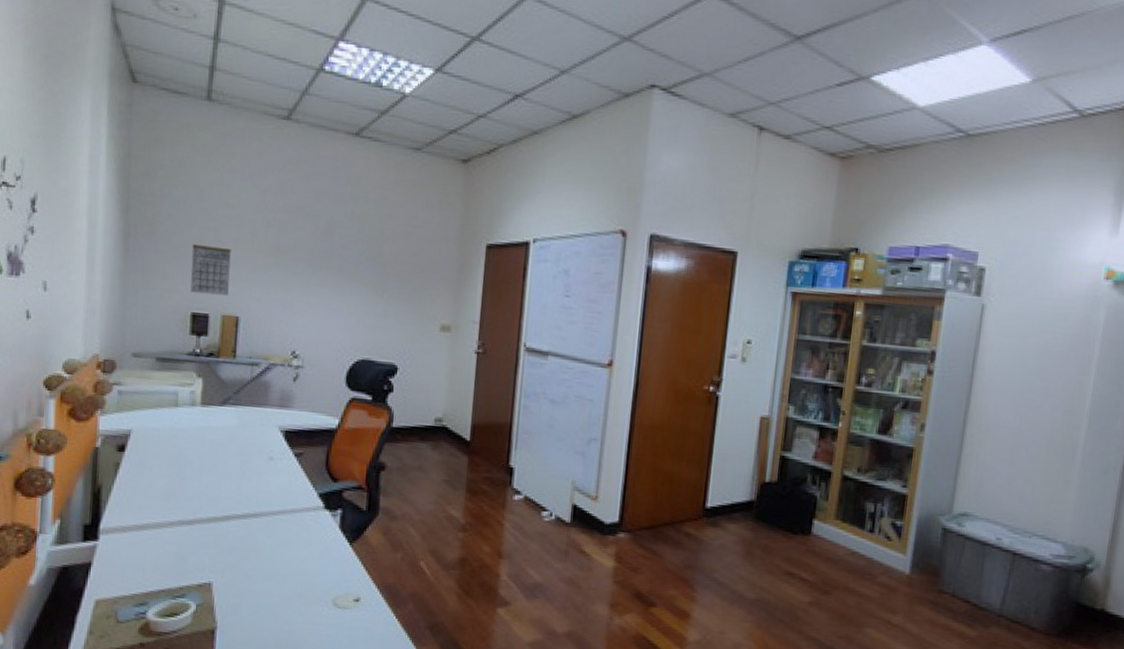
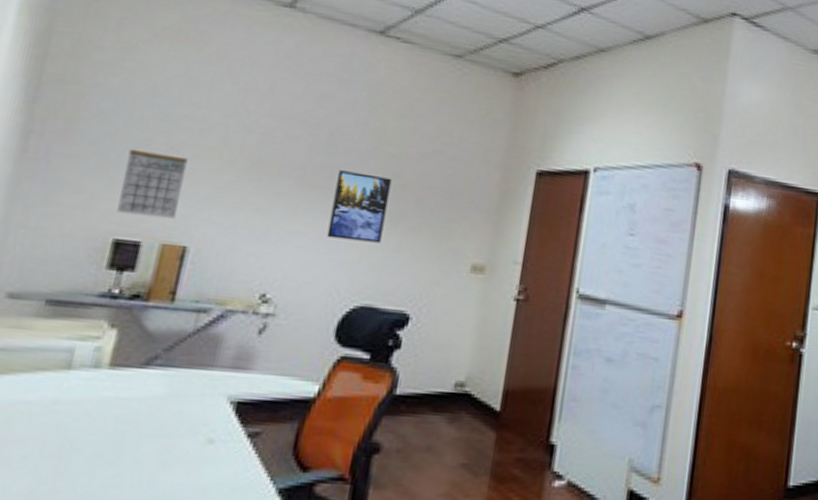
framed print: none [332,252,376,310] -> present [326,170,392,243]

